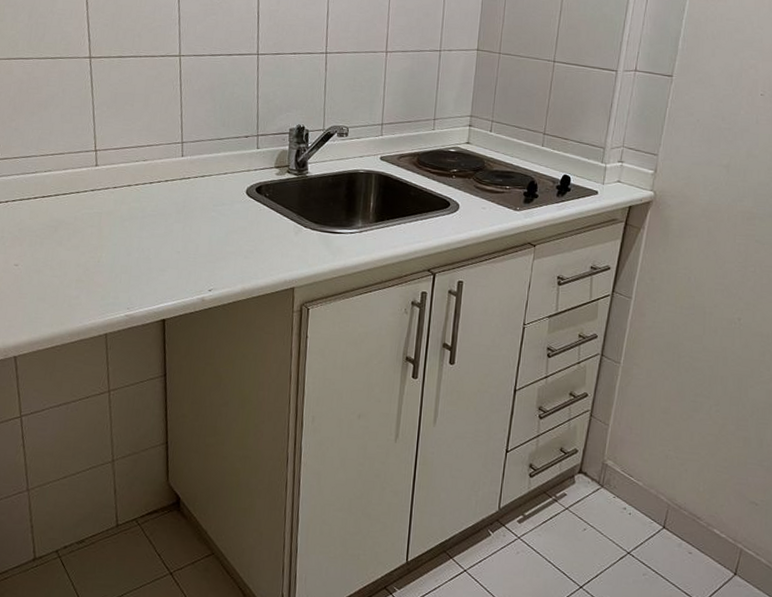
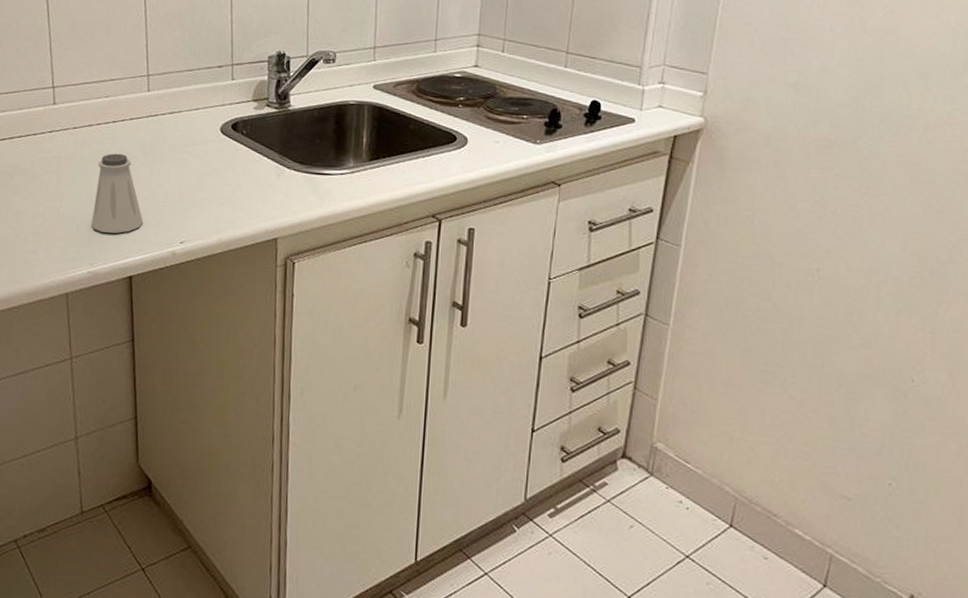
saltshaker: none [129,210,177,282] -> present [91,153,144,234]

